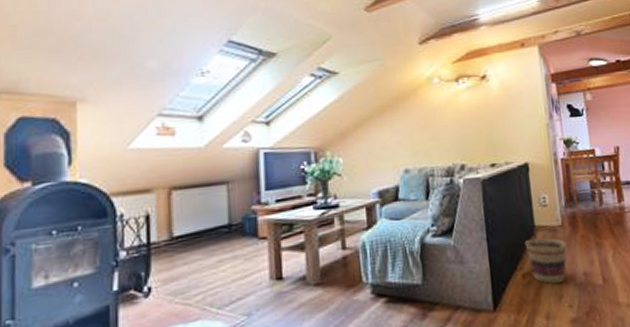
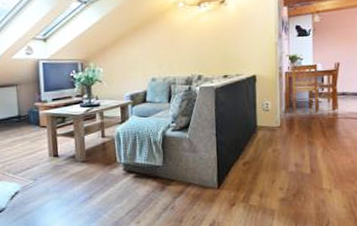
basket: present [524,237,567,284] -> none [247,135,283,171]

